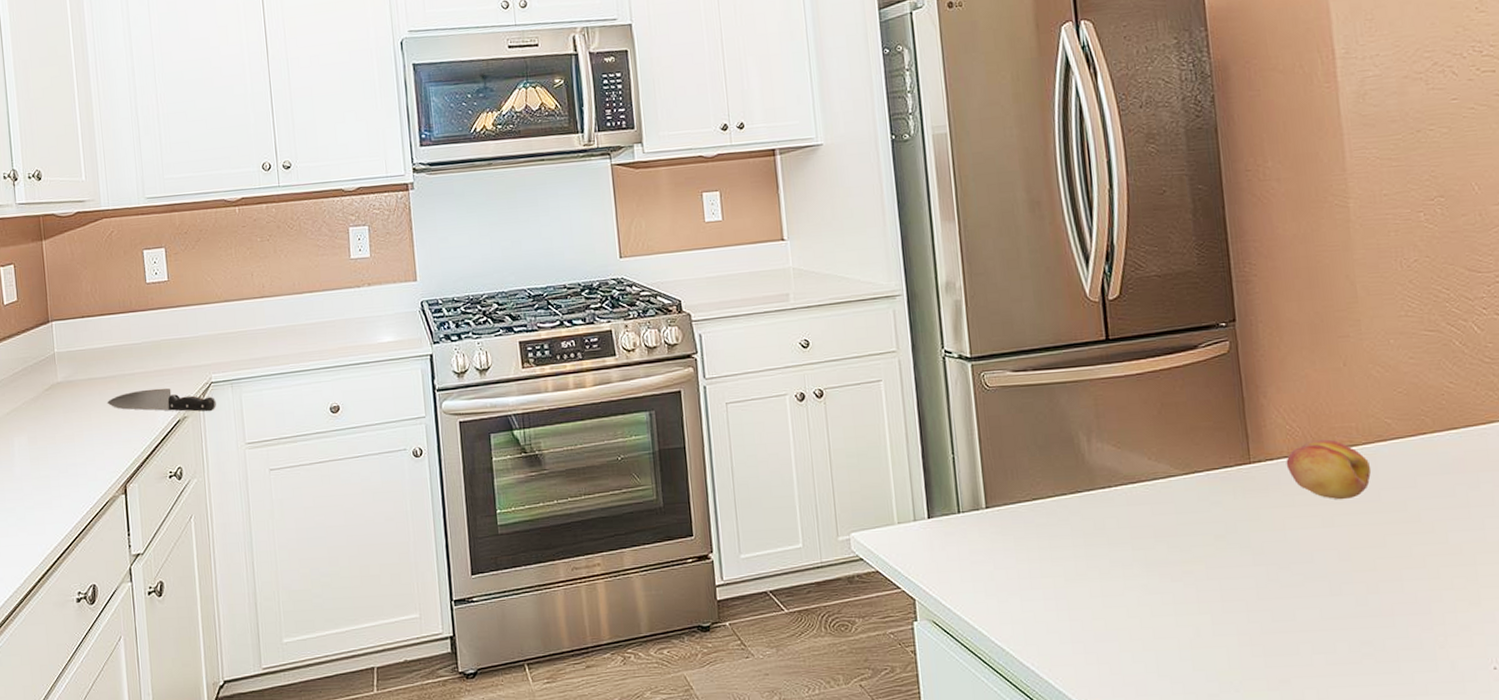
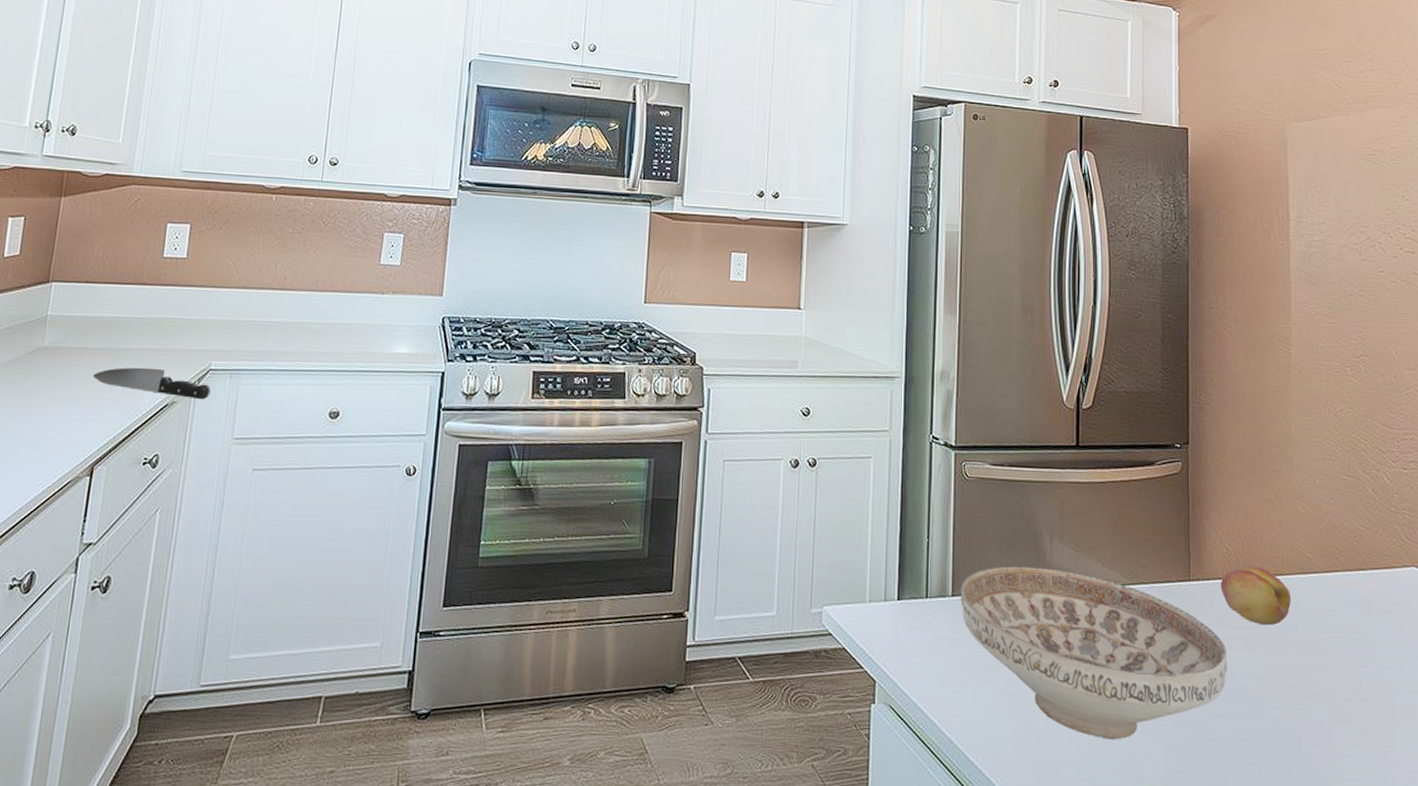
decorative bowl: none [994,468,1302,632] -> present [961,566,1227,740]

